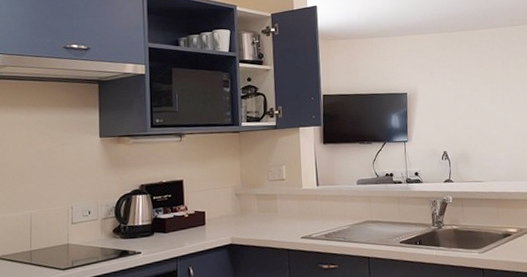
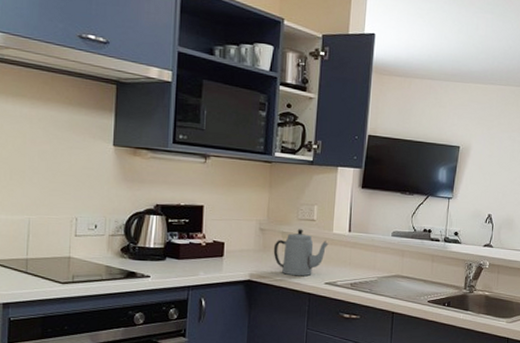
teapot: none [250,189,300,235] -> present [273,229,329,277]

